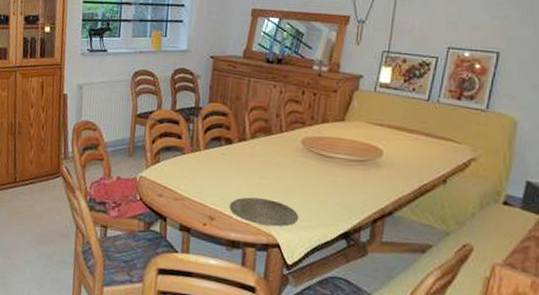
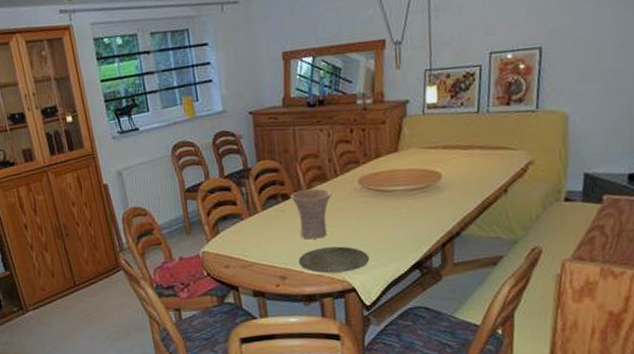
vase: none [234,138,274,188] -> present [291,188,332,240]

